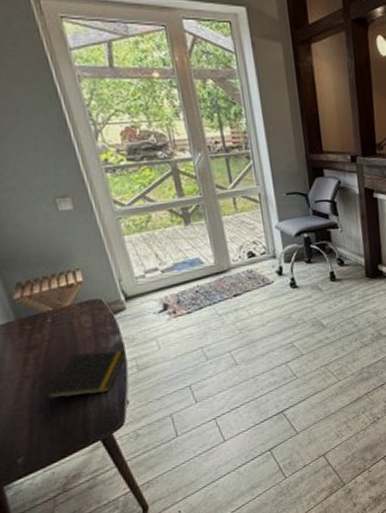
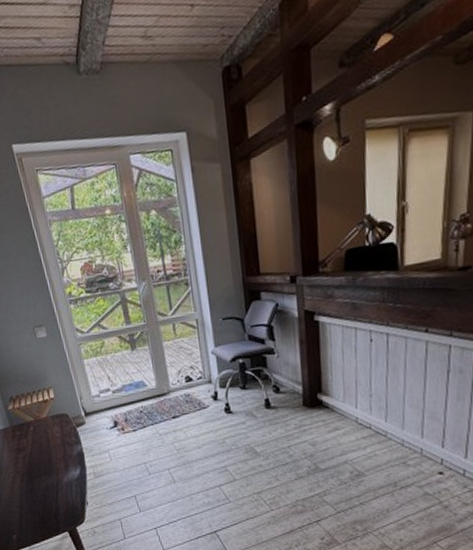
notepad: present [45,350,126,407] -> none [30,457,86,499]

